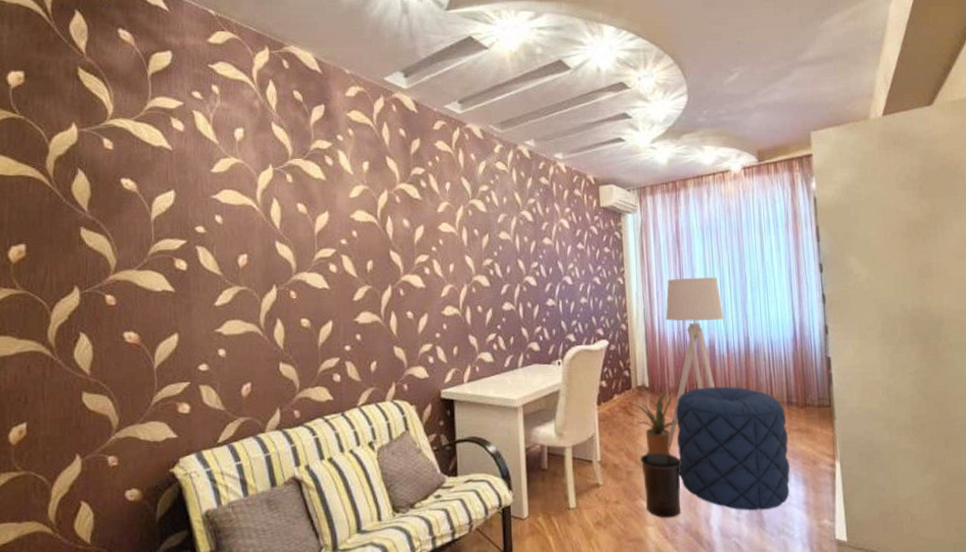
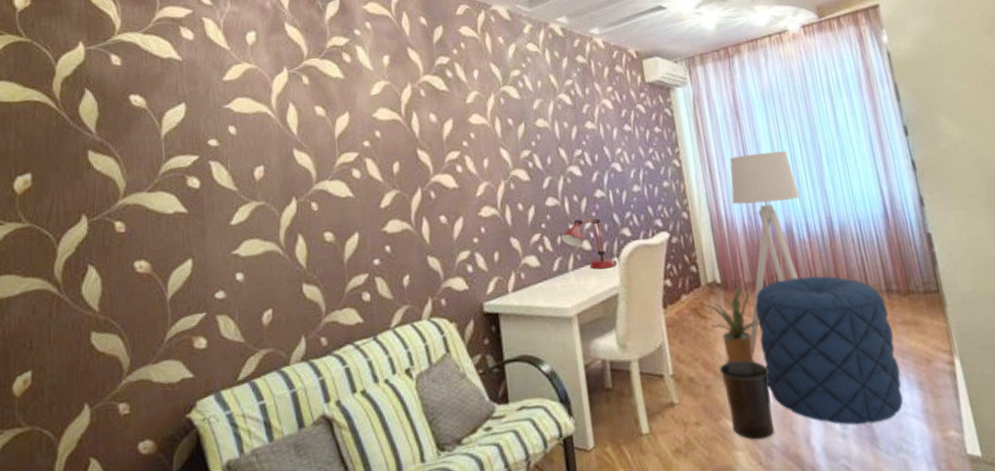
desk lamp: none [514,323,560,368] -> present [561,218,616,270]

